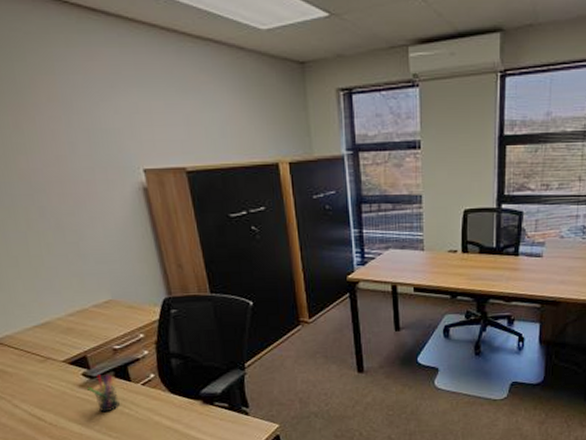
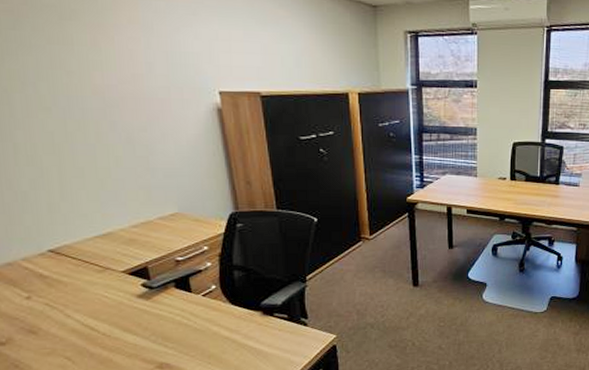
pen holder: present [87,374,120,413] -> none [146,285,178,323]

